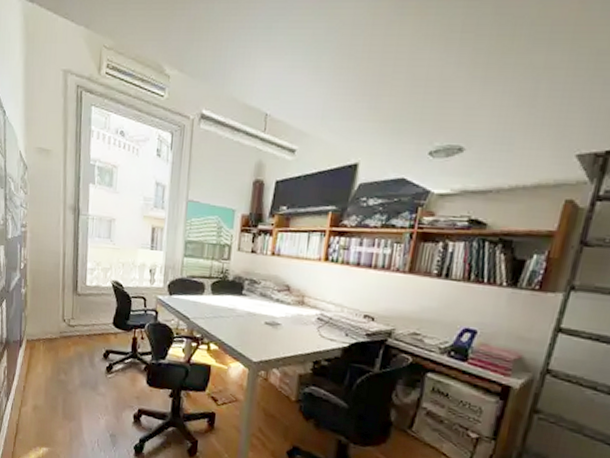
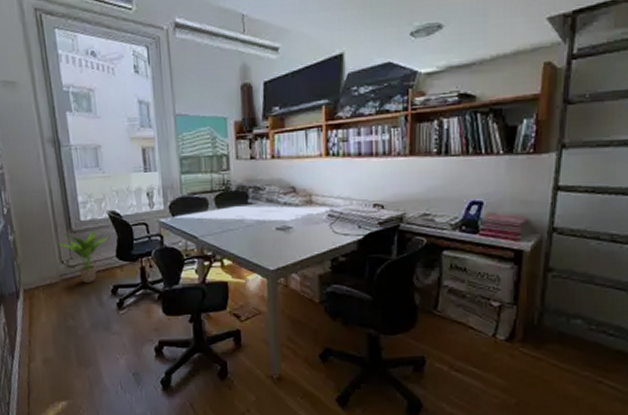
potted plant: none [63,294,108,344] -> present [57,230,108,283]

